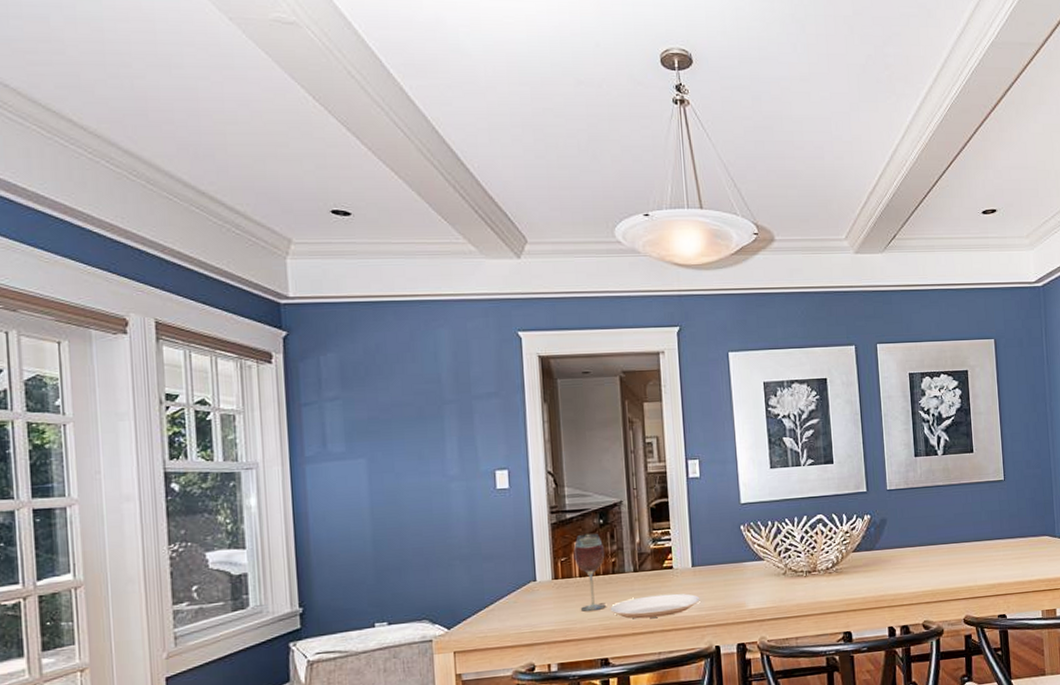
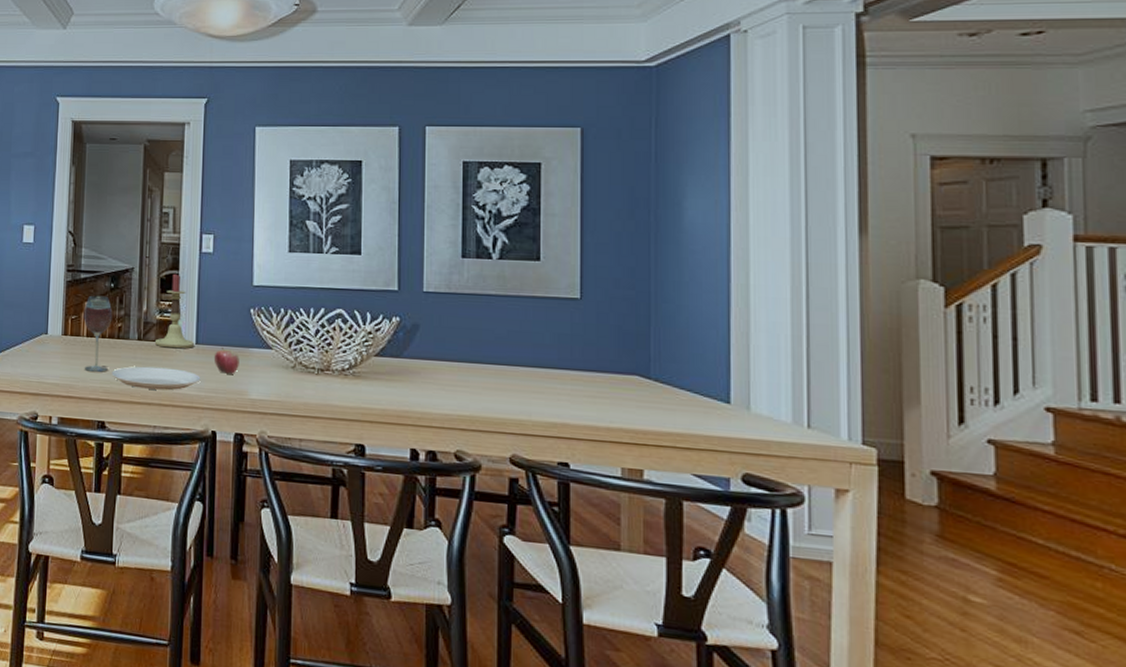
candlestick: none [652,501,692,575] -> present [155,273,195,349]
apple: none [710,565,735,590] -> present [213,346,239,374]

